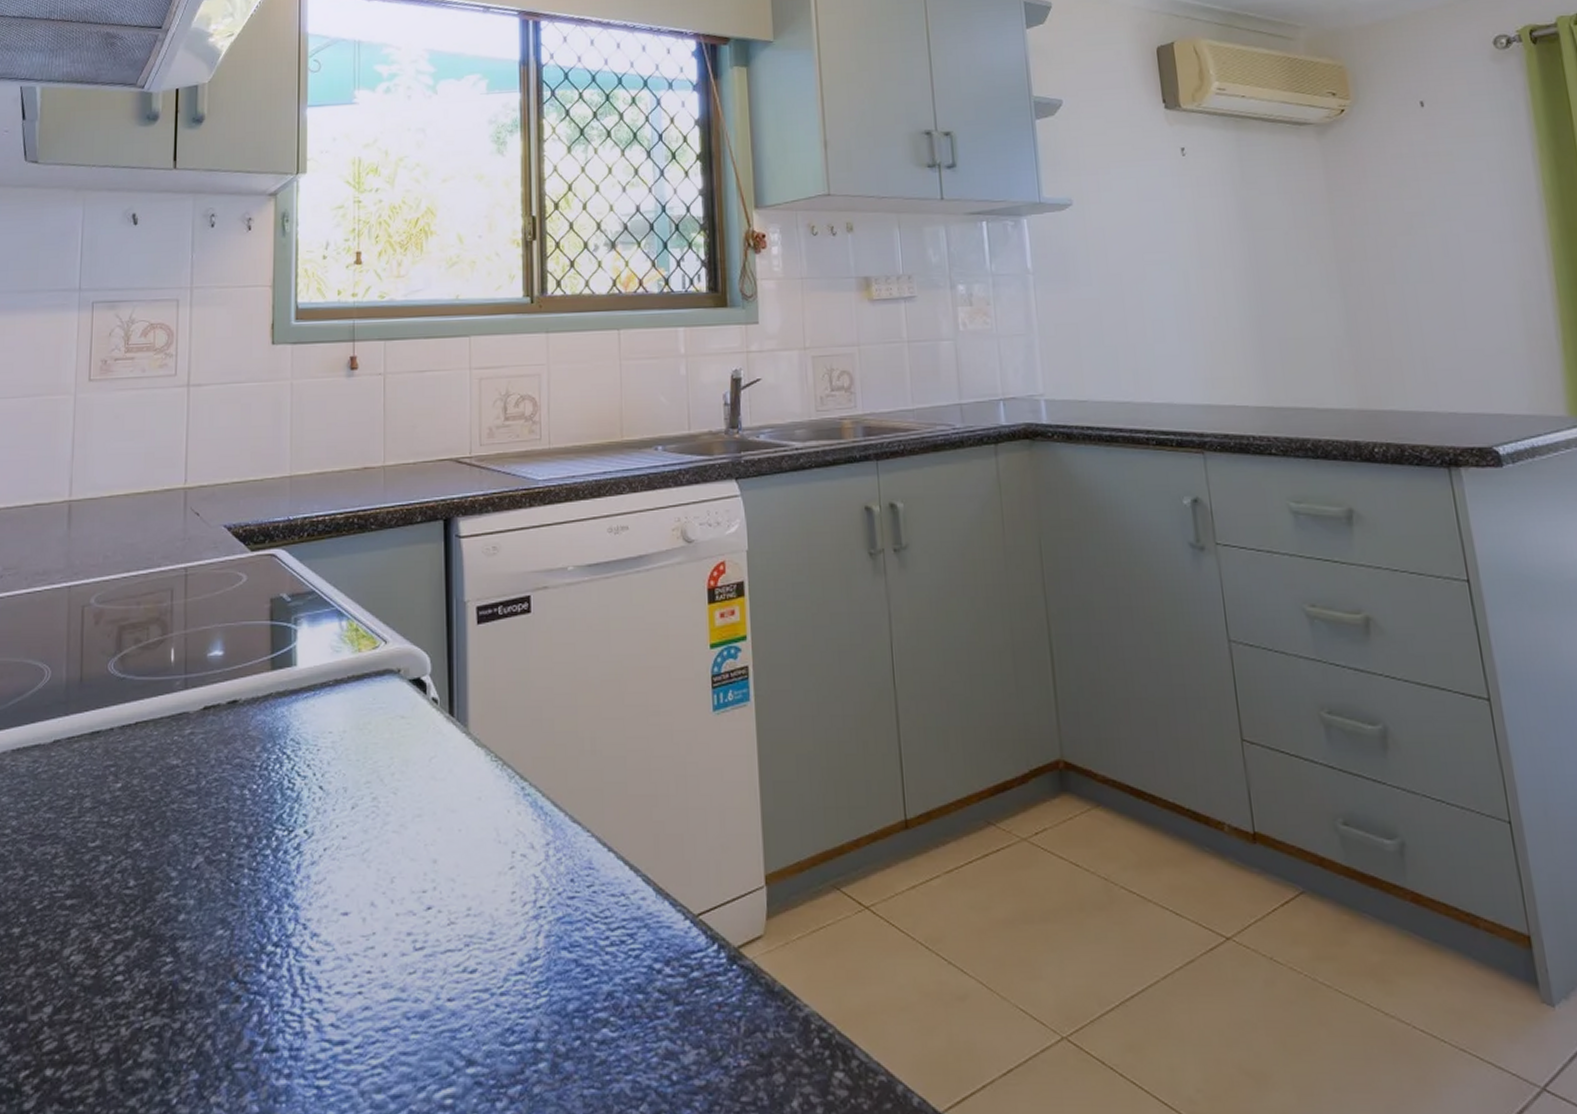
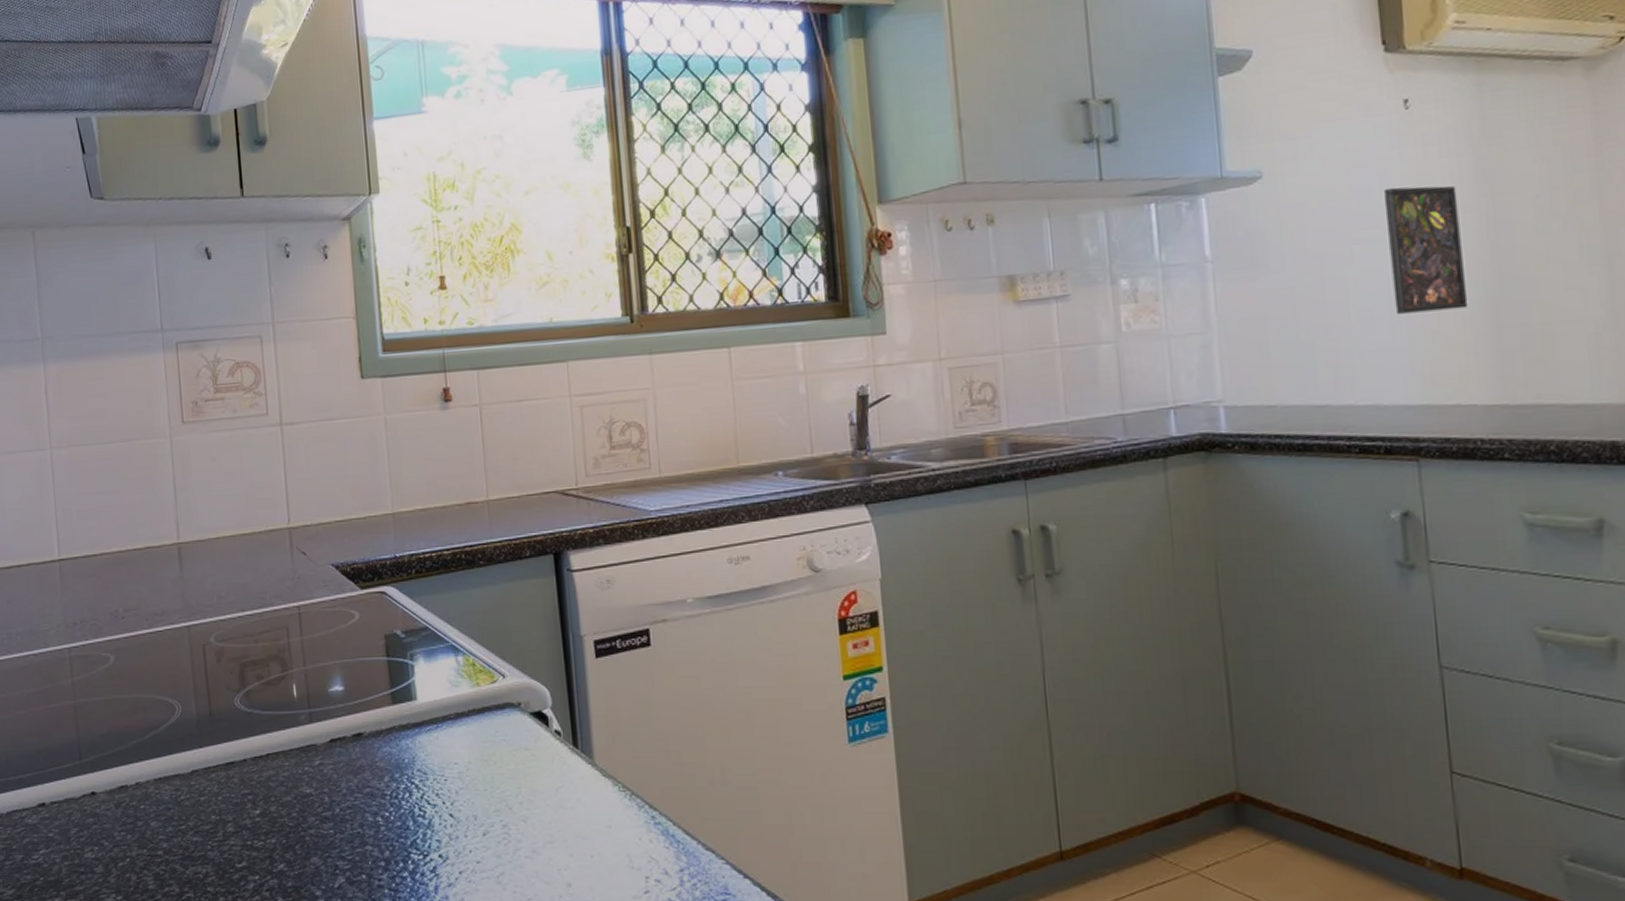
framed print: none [1167,219,1238,326] -> present [1383,186,1469,314]

